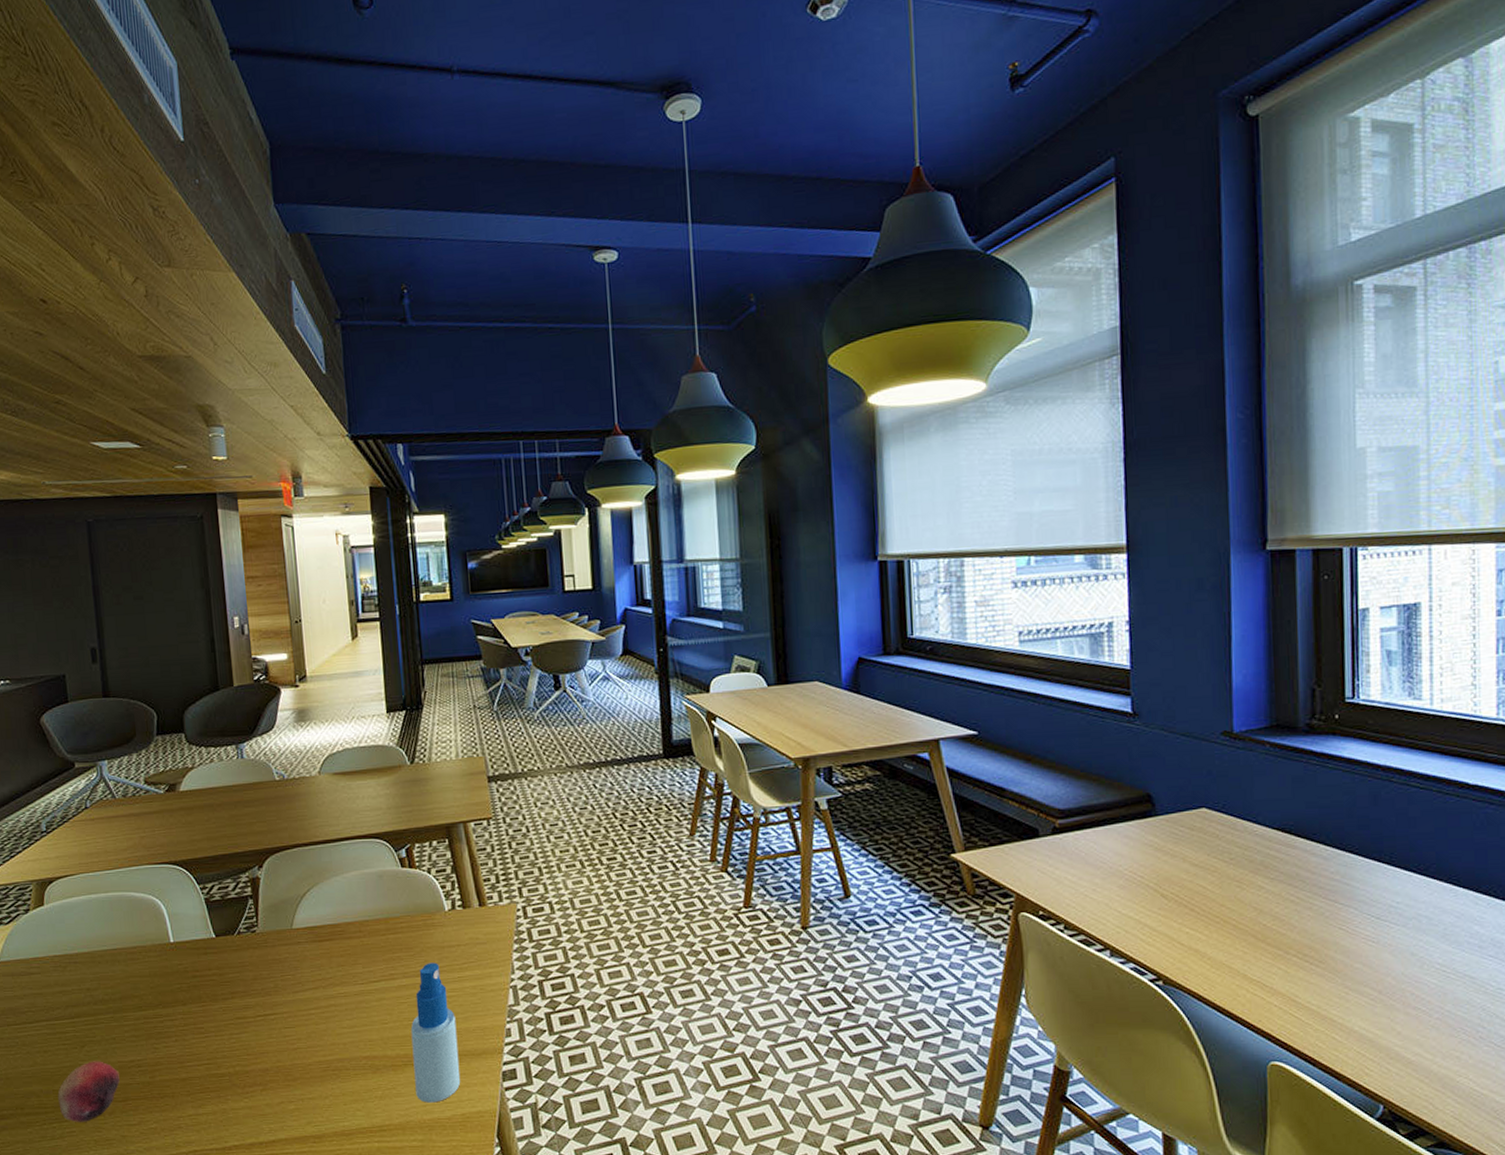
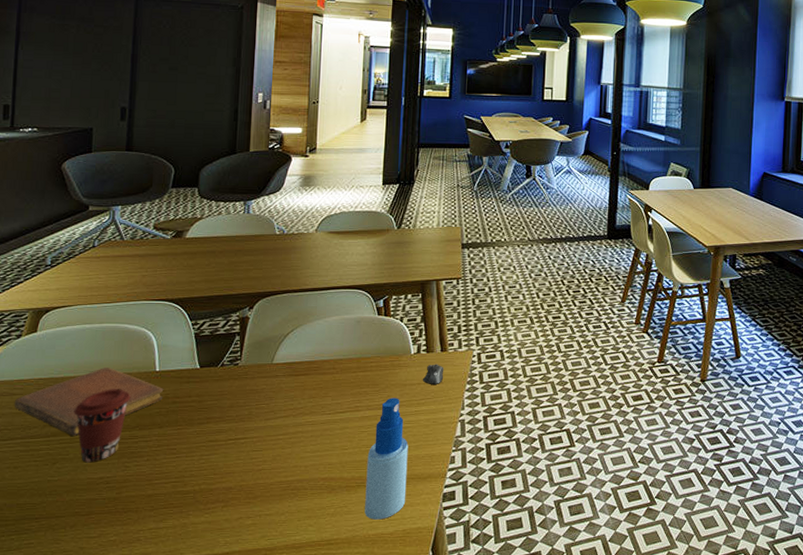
notebook: none [33,941,182,1018] -> present [14,368,164,437]
fruit: present [57,1061,120,1122] -> none [20,477,87,534]
coffee cup: none [93,964,149,1045] -> present [74,389,131,463]
computer mouse: none [462,921,486,945] -> present [423,364,444,384]

